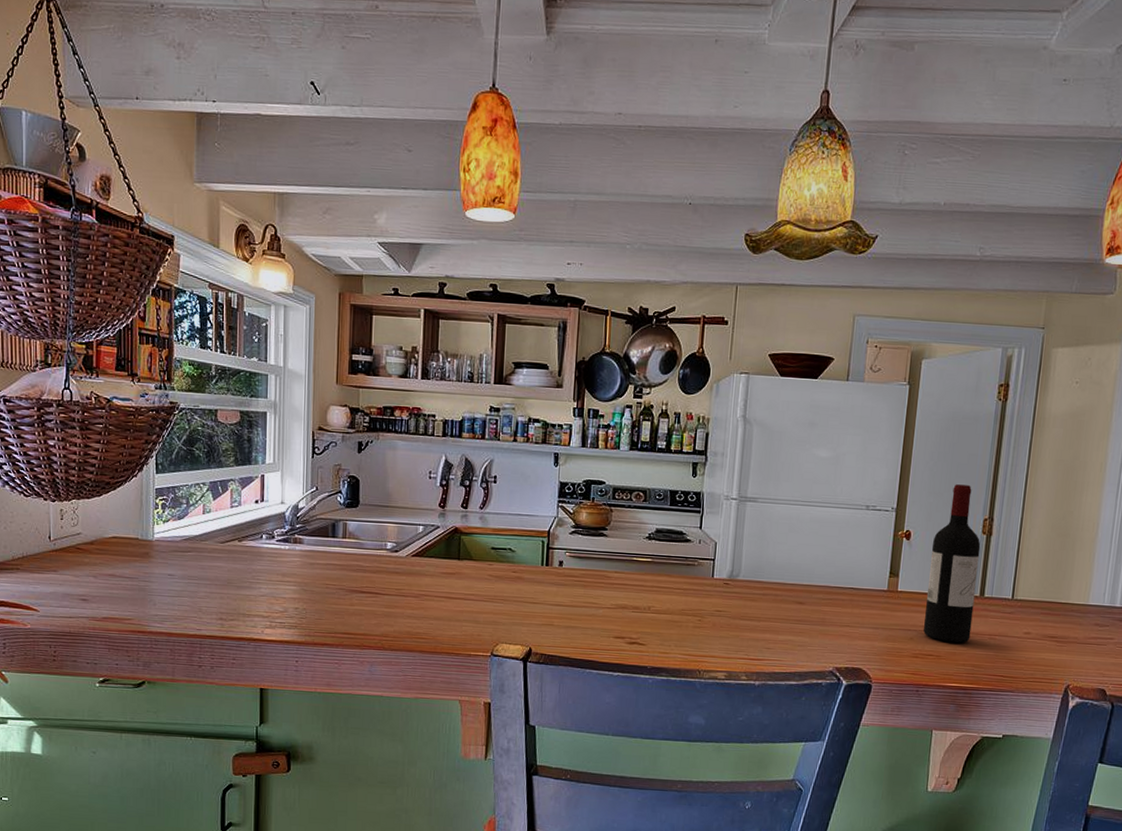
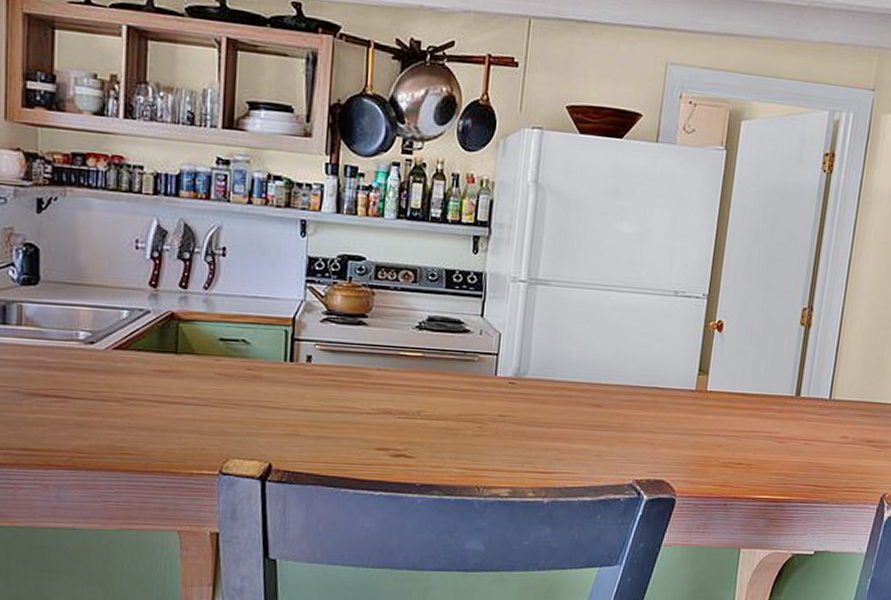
wine bottle: present [924,484,981,643] -> none [734,268,799,450]

